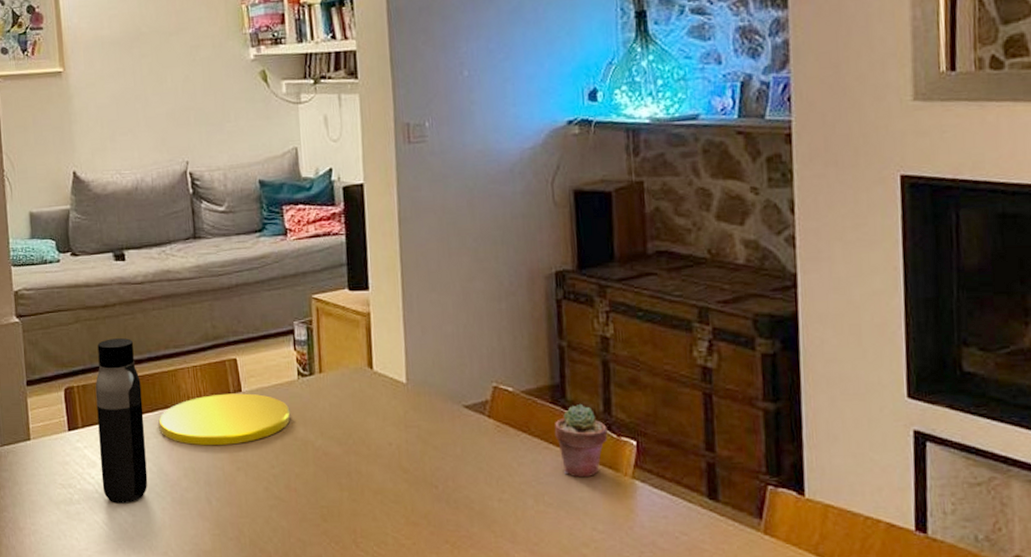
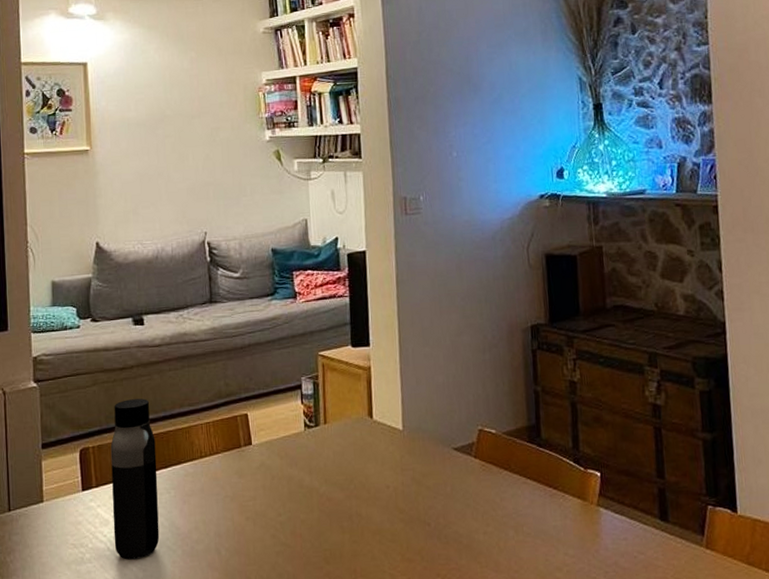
plate: present [158,393,291,446] -> none [171,446,297,499]
potted succulent: present [554,403,608,478] -> none [531,441,576,508]

